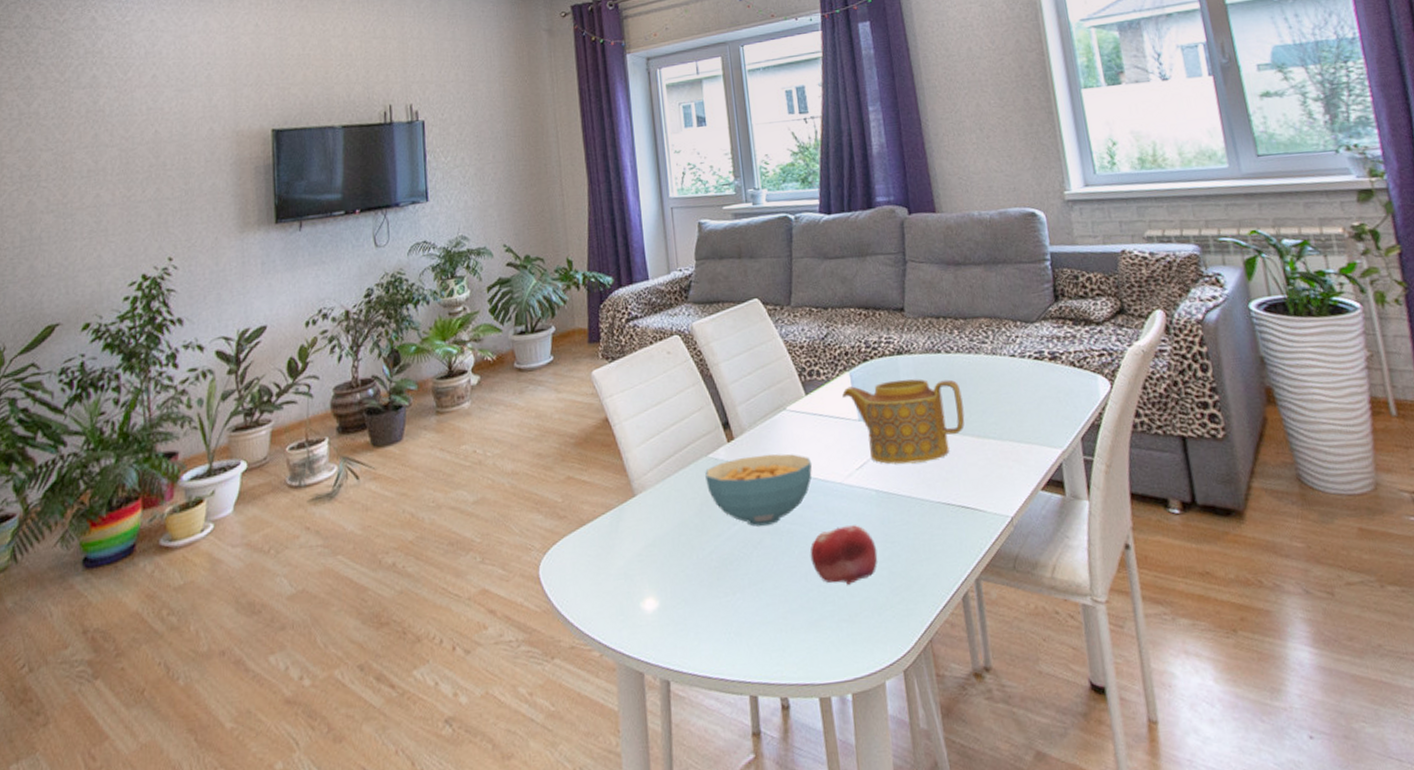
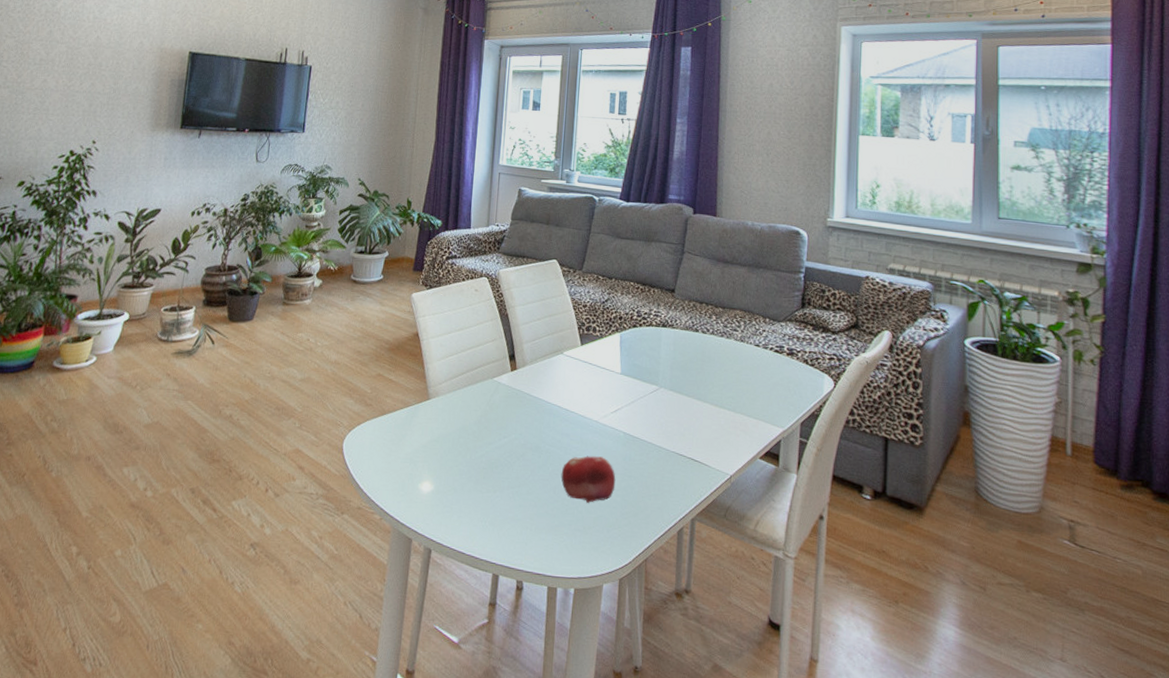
cereal bowl: present [705,454,813,527] -> none [488,385,576,443]
teapot: present [842,379,965,465] -> none [611,345,709,418]

